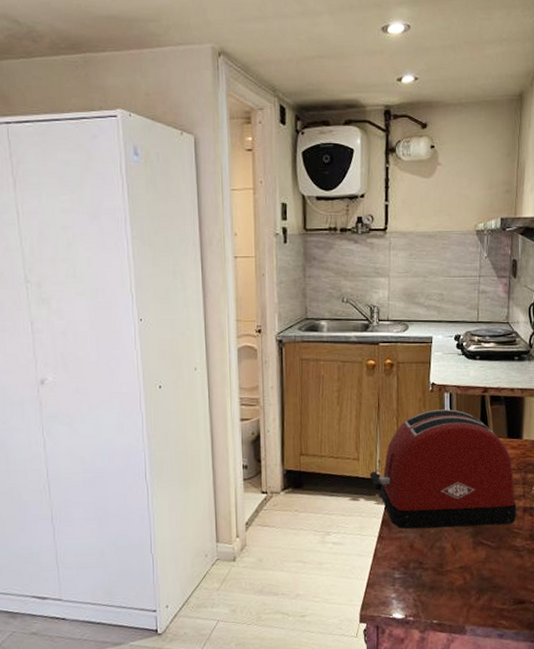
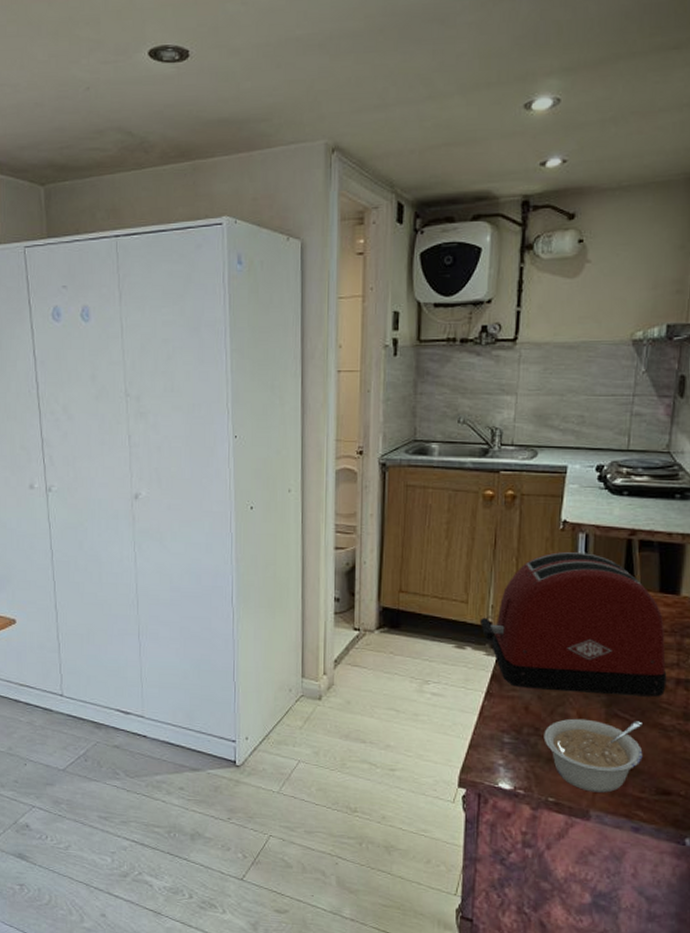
legume: none [426,546,502,610] -> present [543,718,643,793]

